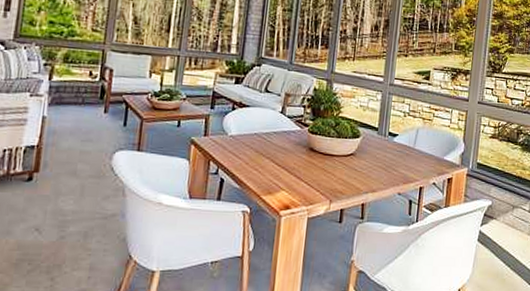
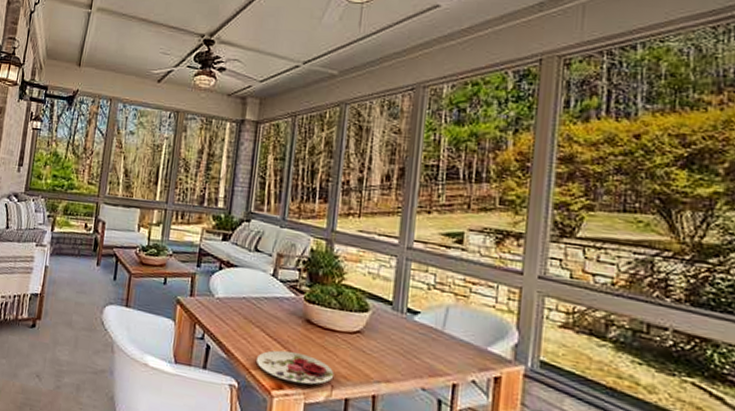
plate: none [266,176,332,202] -> present [256,350,334,385]

